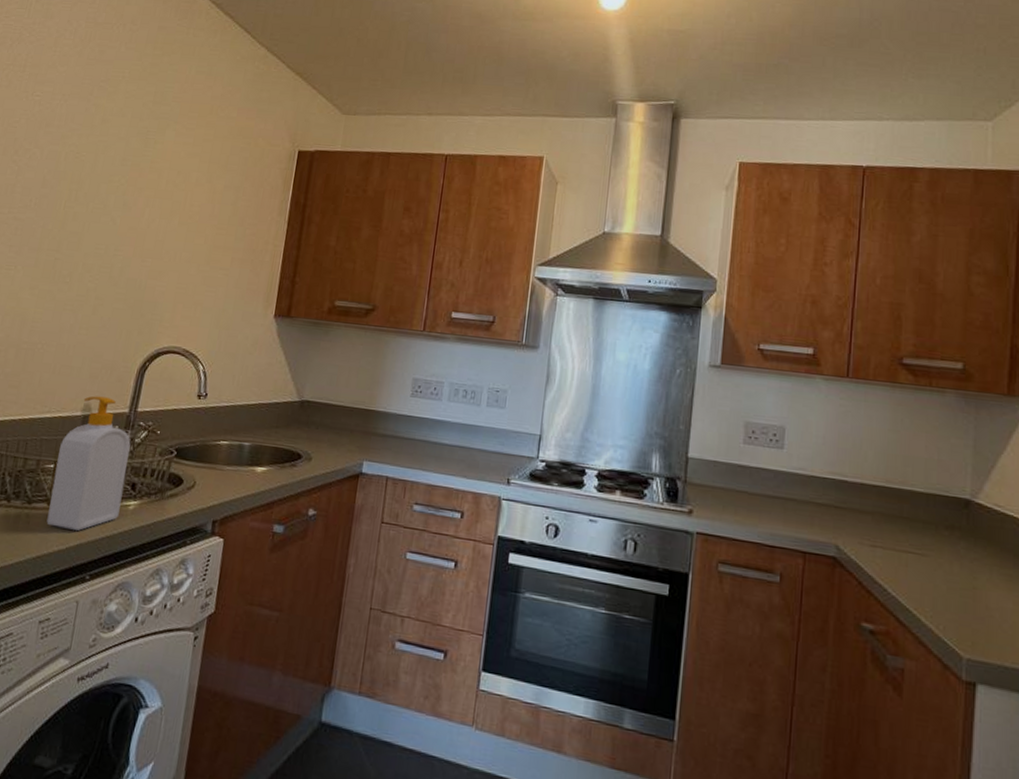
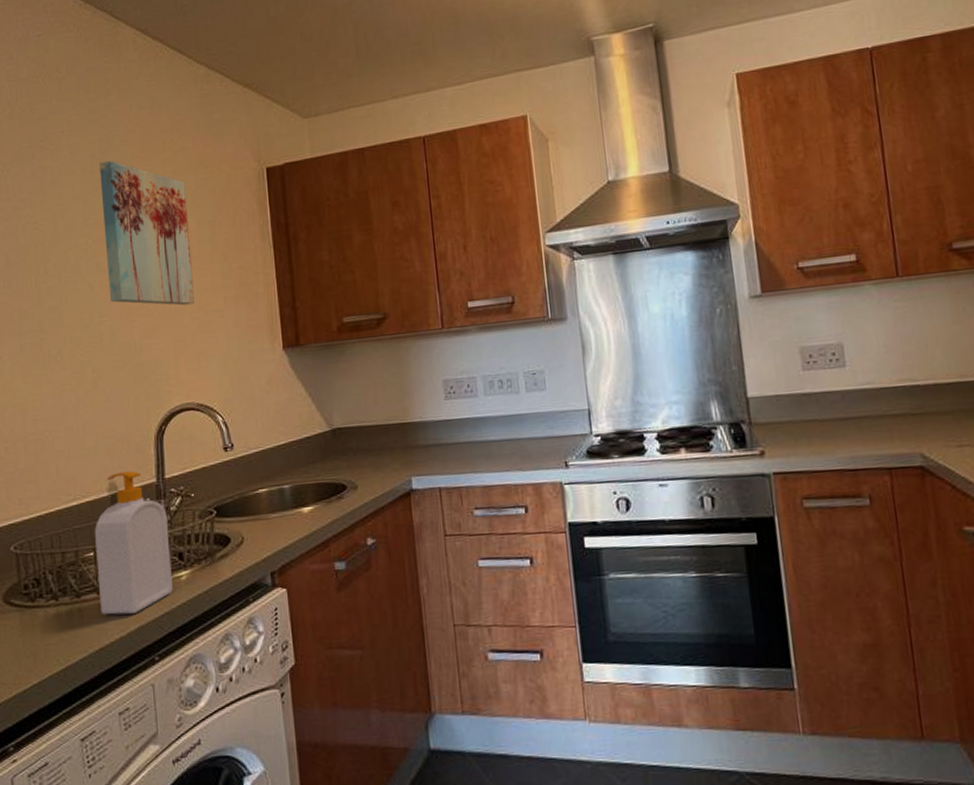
wall art: none [127,112,222,258] -> present [99,160,195,306]

